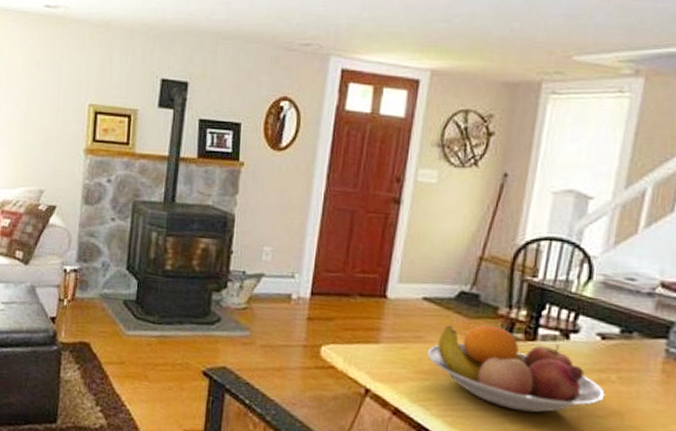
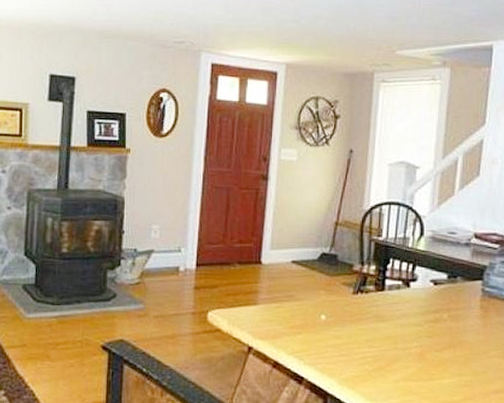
fruit bowl: present [427,325,605,413] -> none [298,280,440,353]

